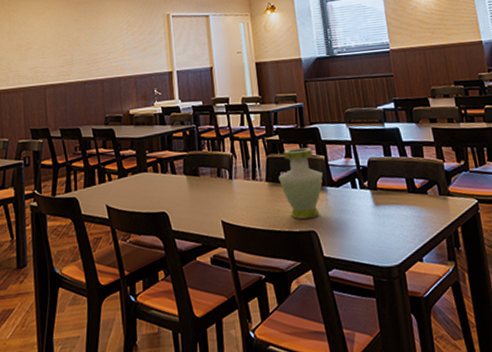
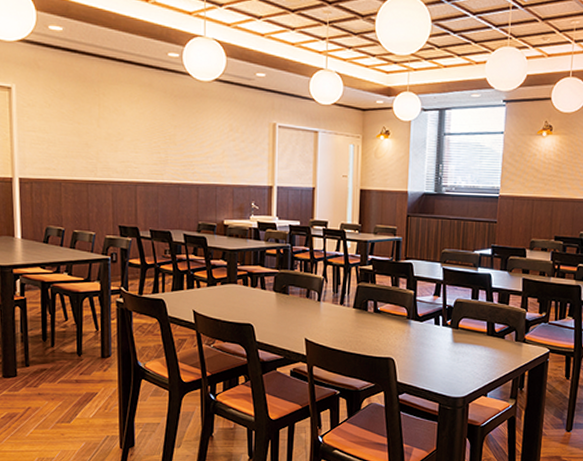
vase: present [278,147,323,219] -> none [366,281,409,347]

